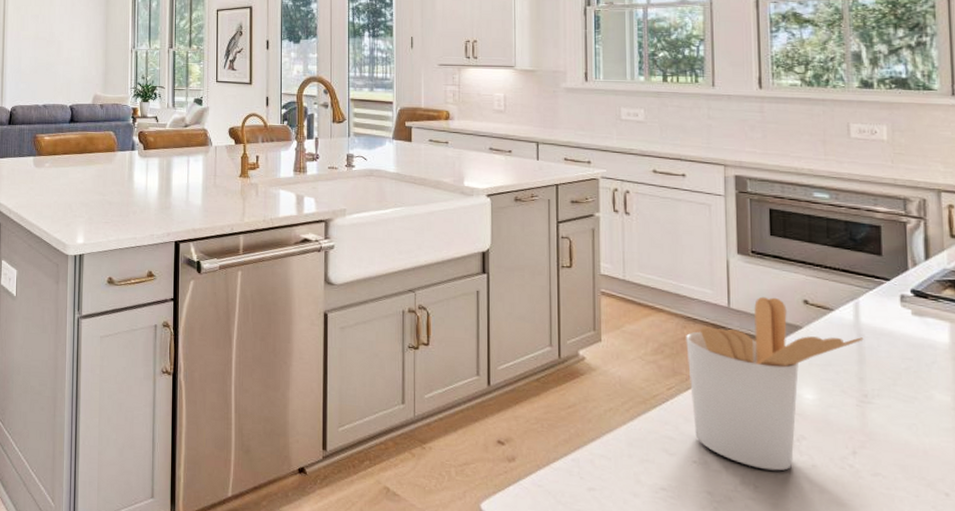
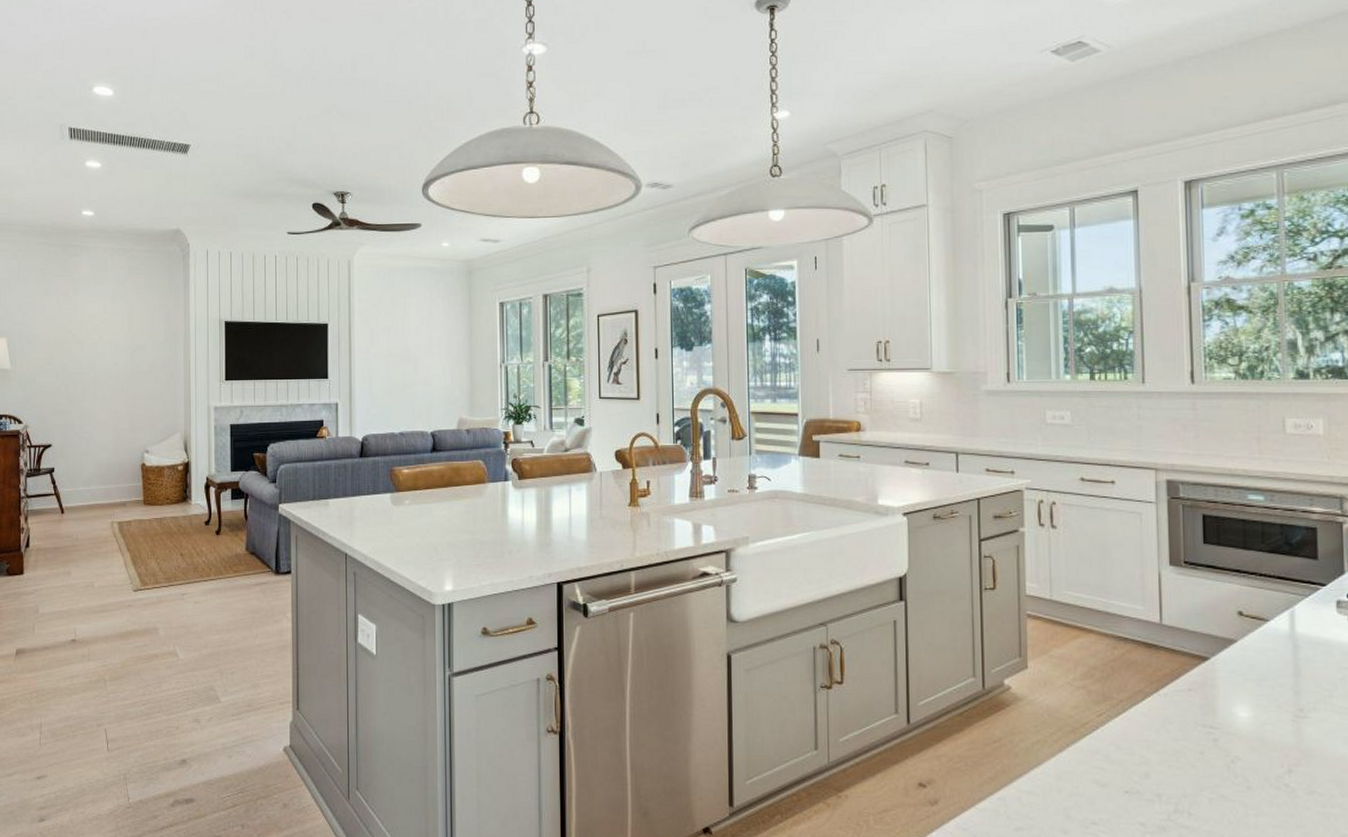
utensil holder: present [686,296,864,471] -> none [1117,610,1299,796]

